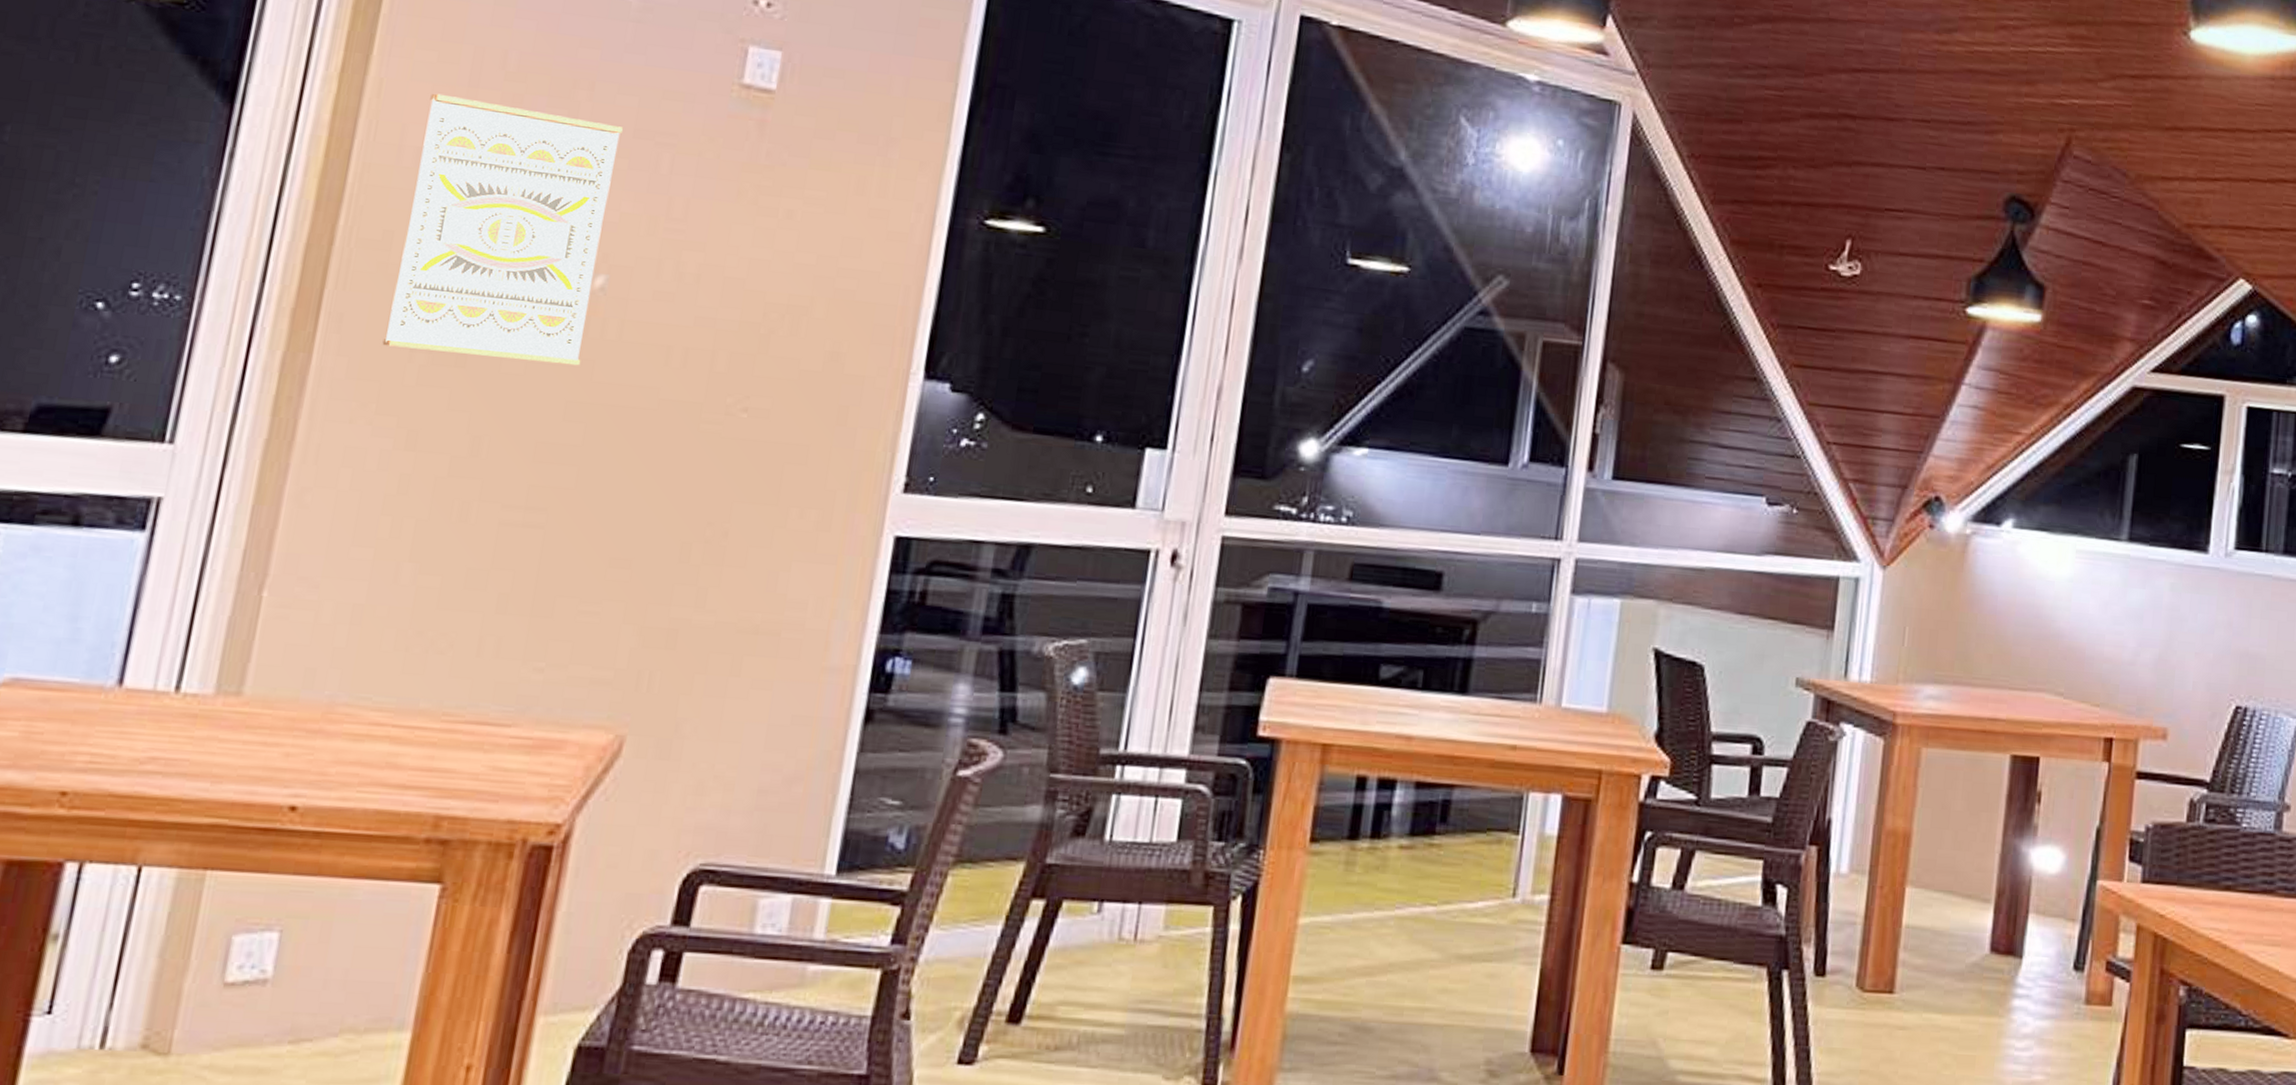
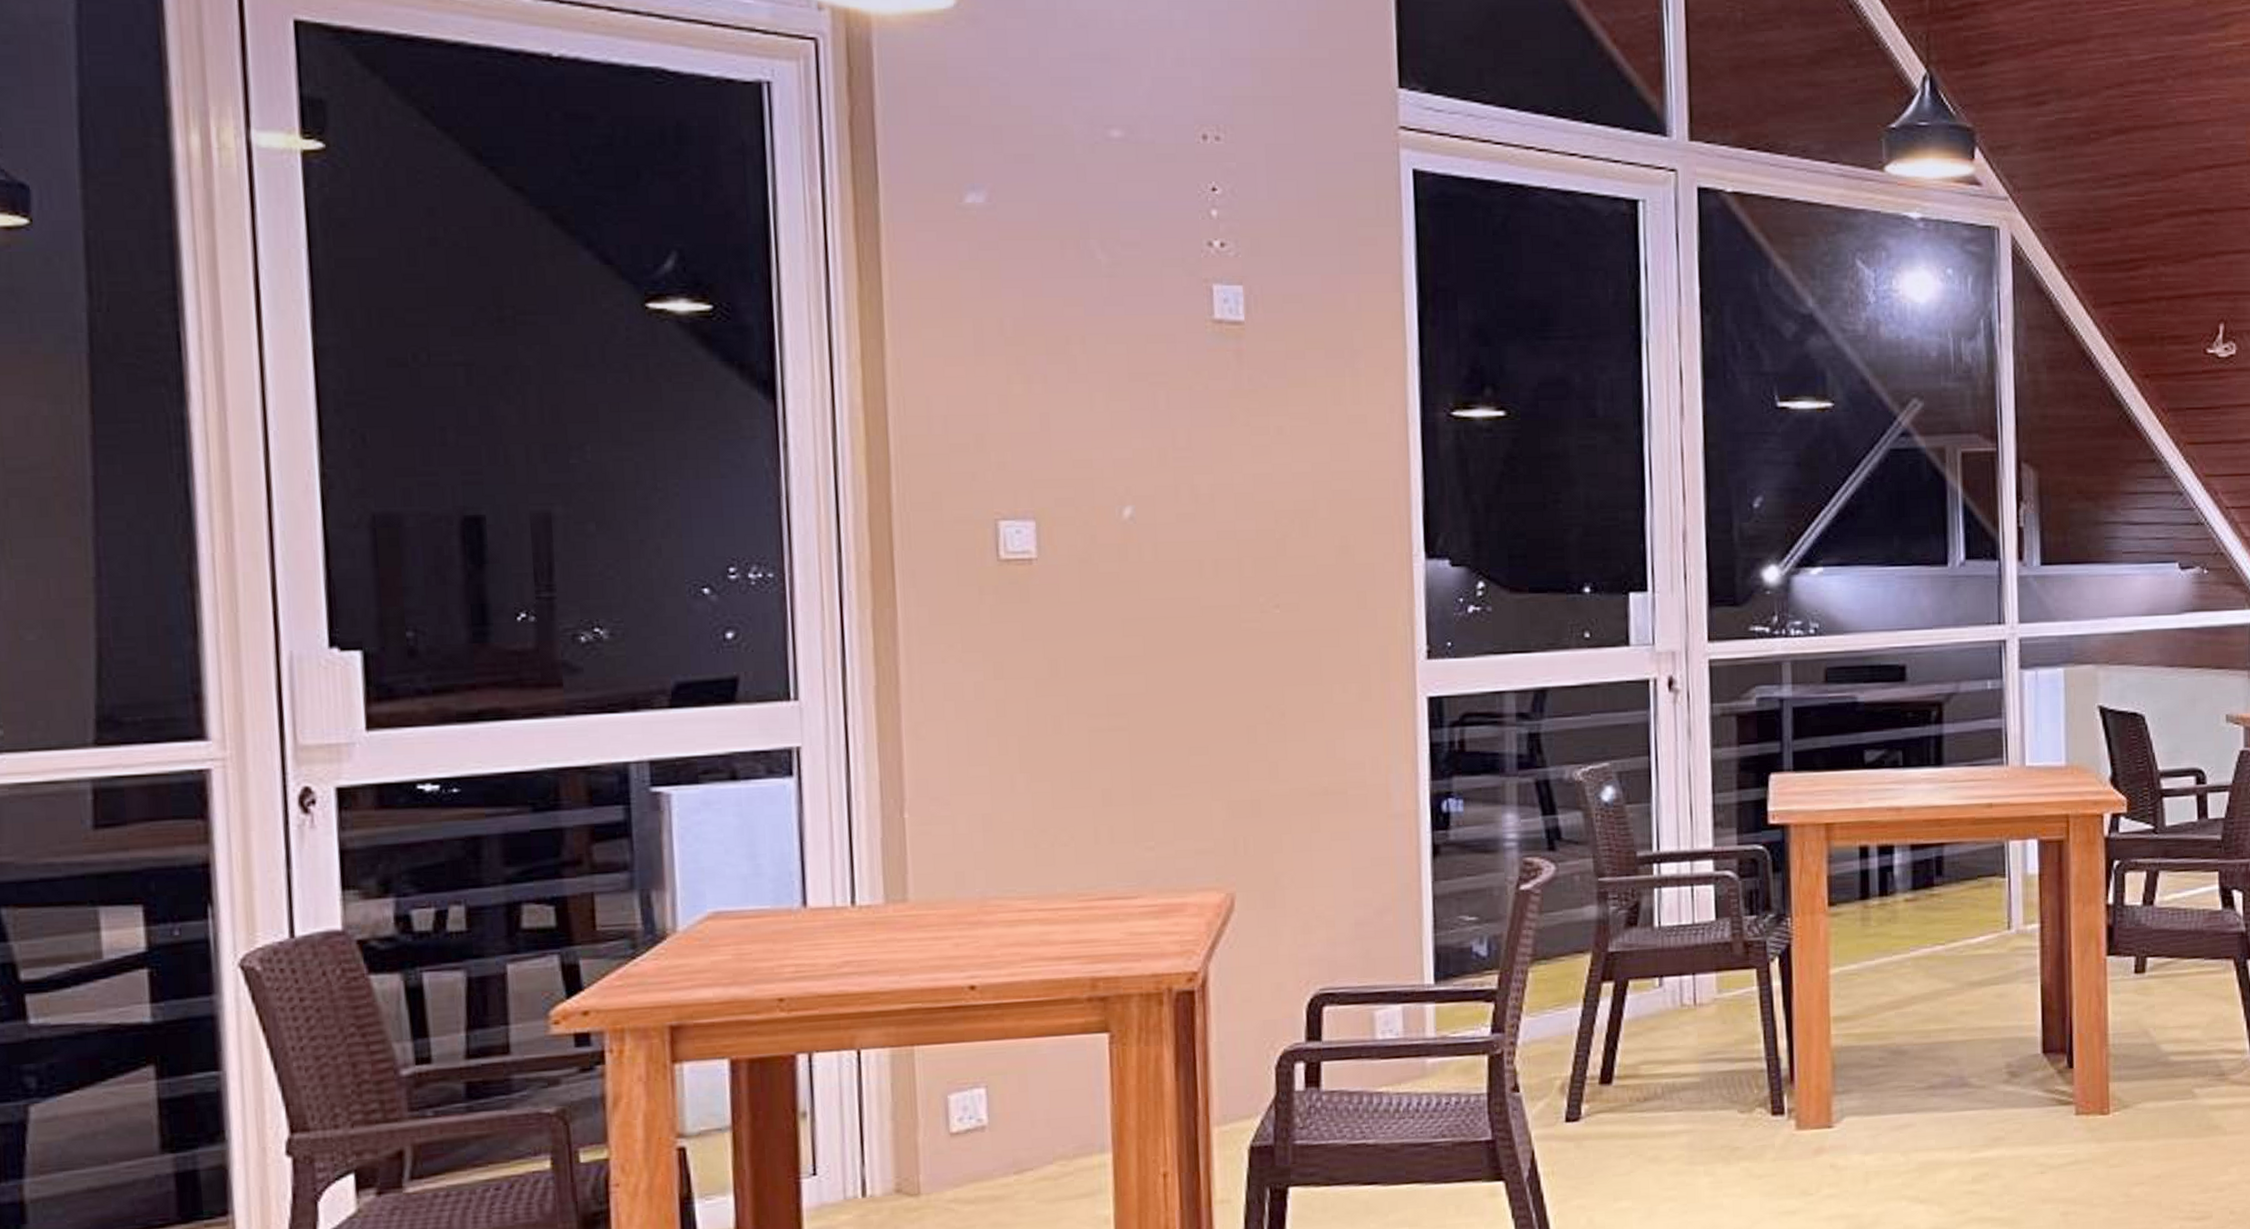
wall art: present [382,93,623,366] -> none [944,365,1127,593]

